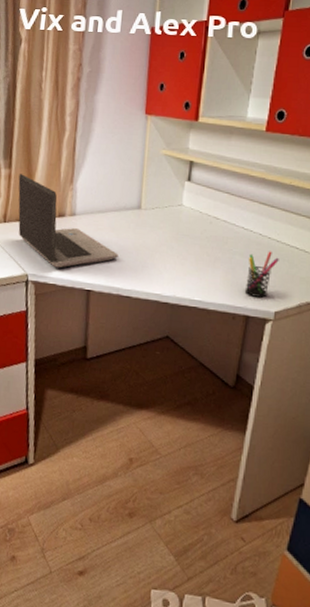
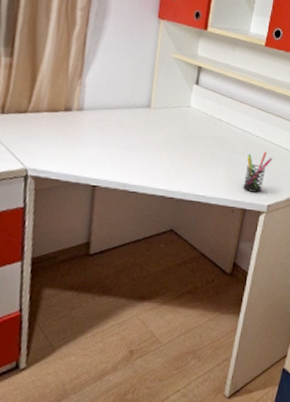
laptop computer: present [18,174,118,268] -> none [18,64,127,163]

